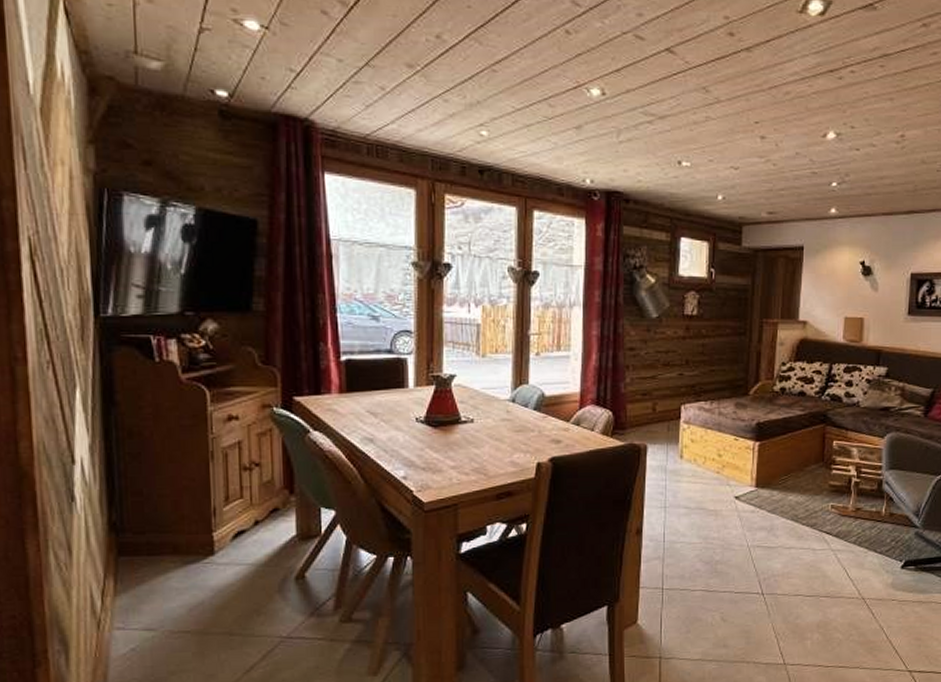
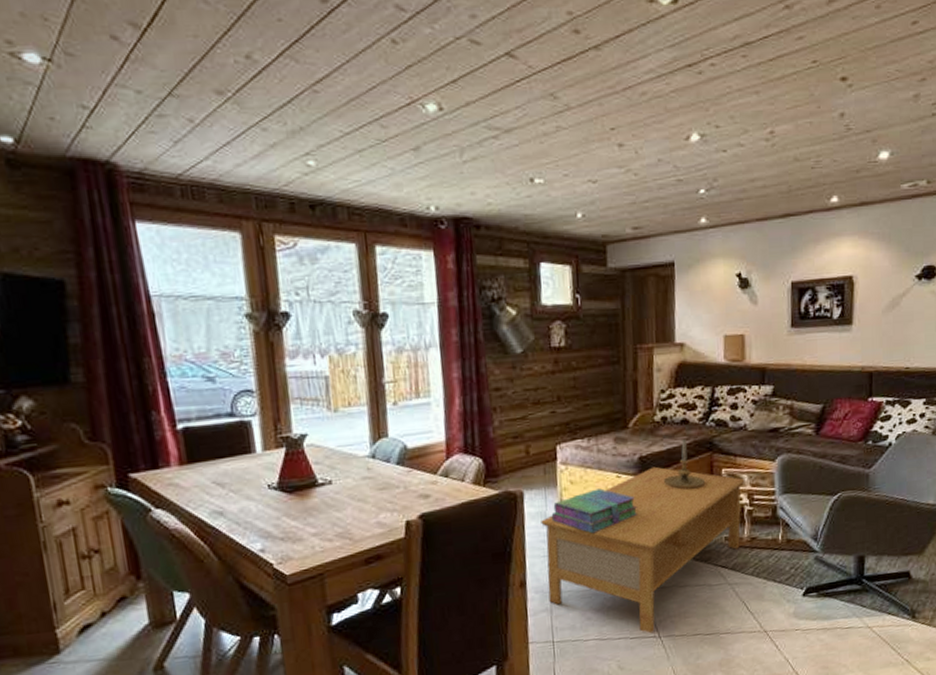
coffee table: none [661,433,855,590] -> present [541,466,745,634]
stack of books: none [671,449,751,490] -> present [551,488,637,534]
candle holder: none [778,409,817,457] -> present [664,438,706,489]

